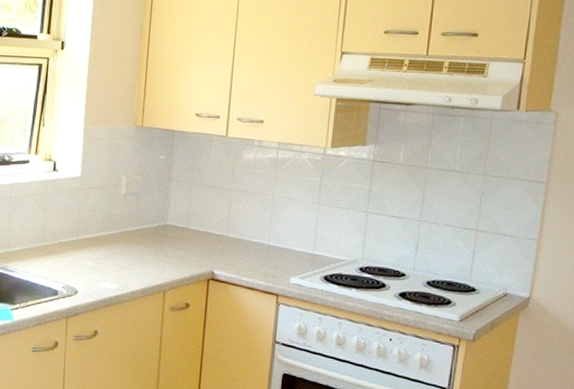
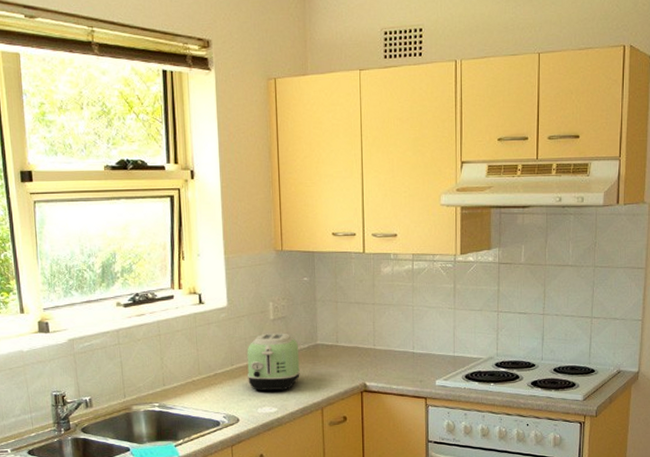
toaster: none [91,207,148,268] -> present [247,333,301,392]

